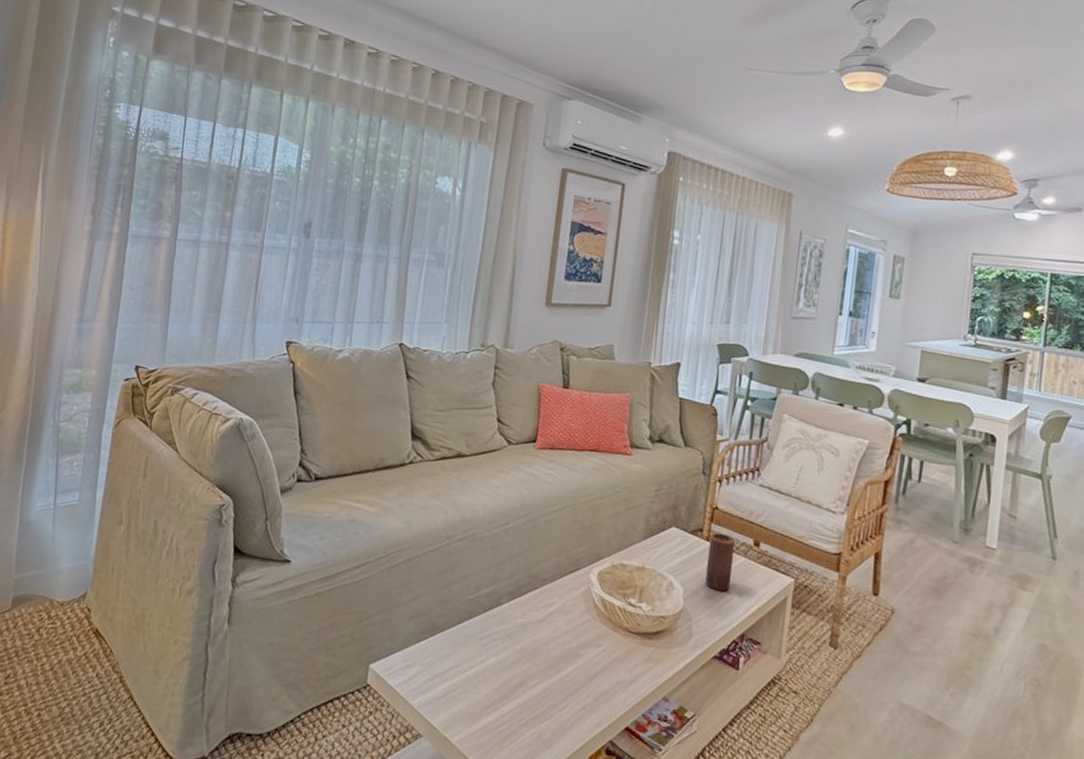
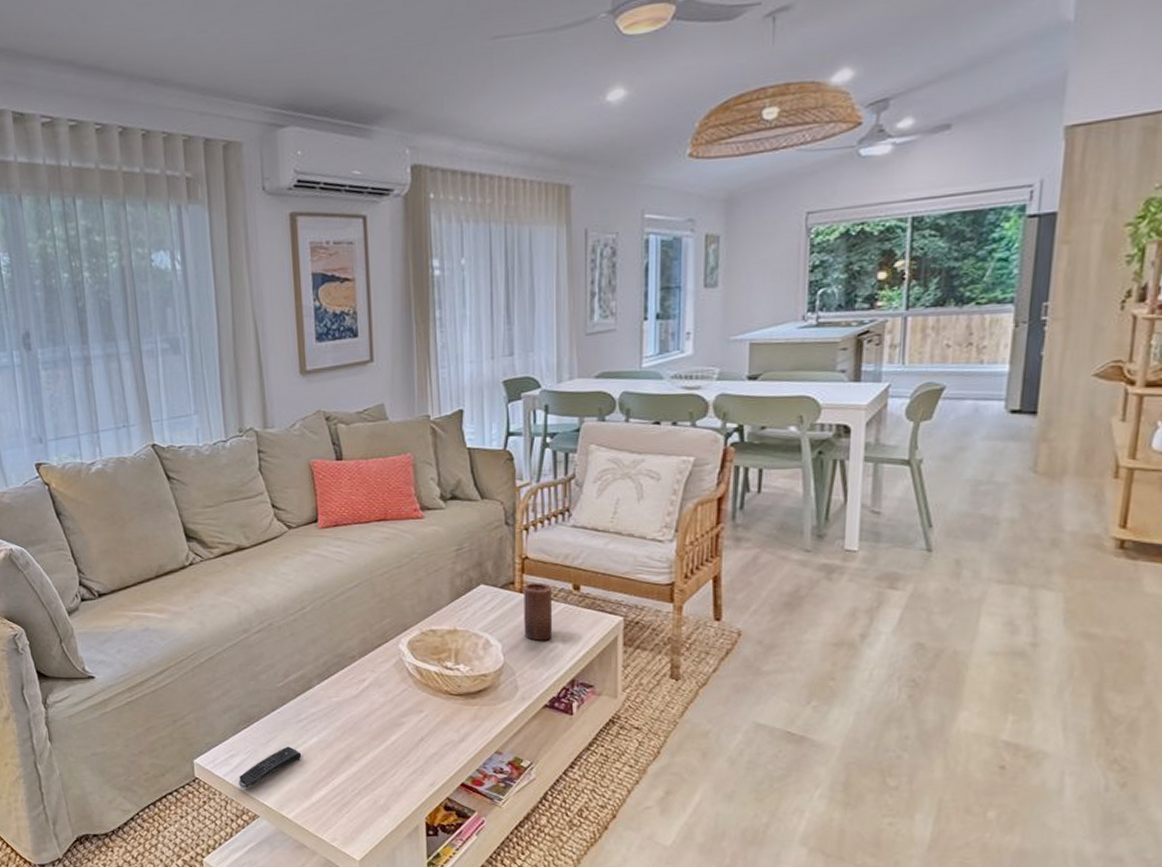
remote control: none [408,663,478,703] -> present [238,746,302,788]

